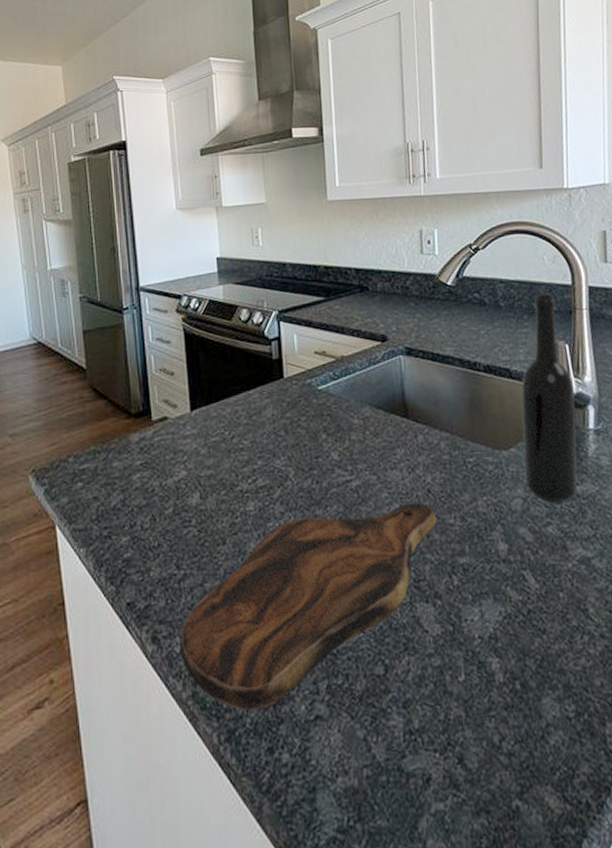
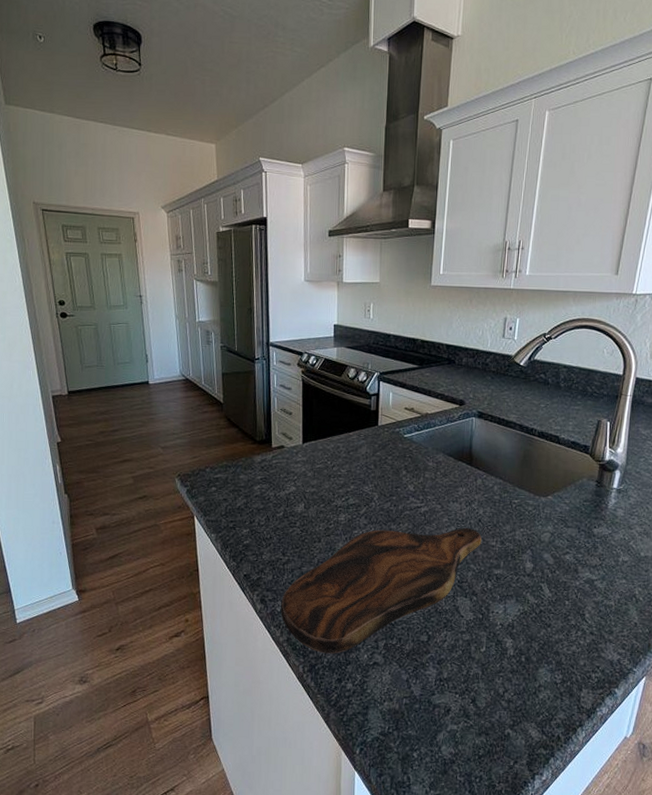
bottle: present [521,295,578,503] -> none [555,381,607,539]

